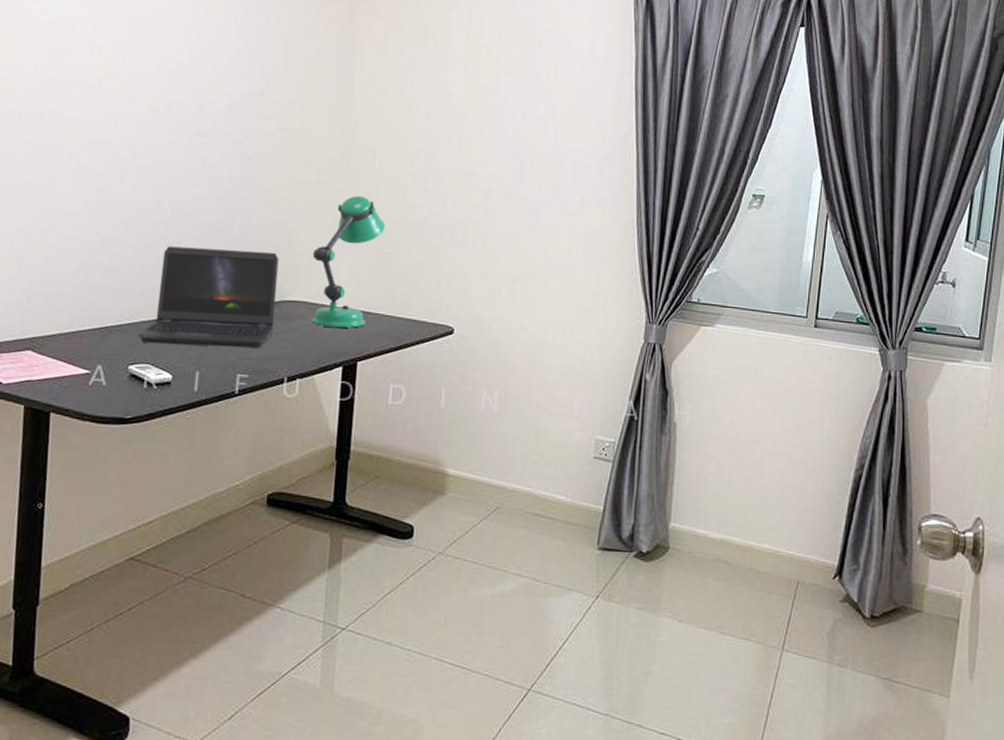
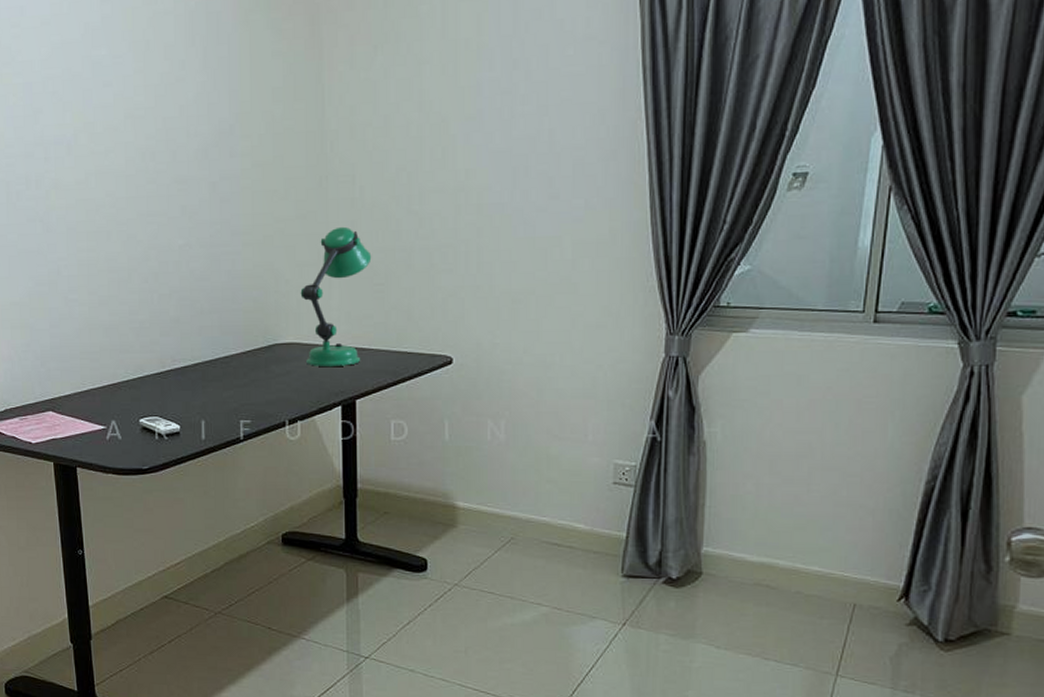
laptop computer: present [138,246,279,348] -> none [144,295,270,396]

